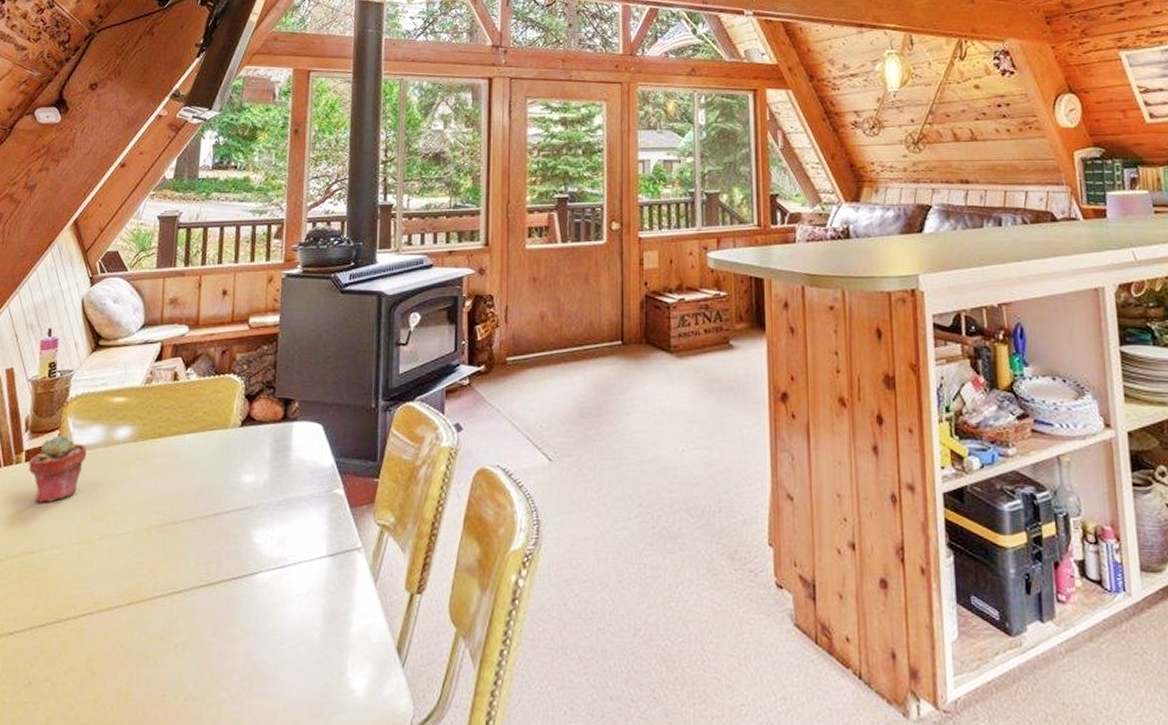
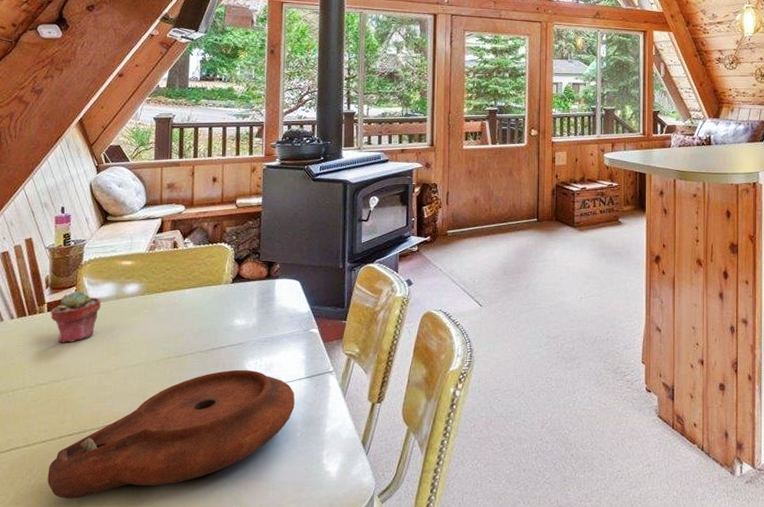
plate: none [12,542,314,714] -> present [47,369,295,499]

